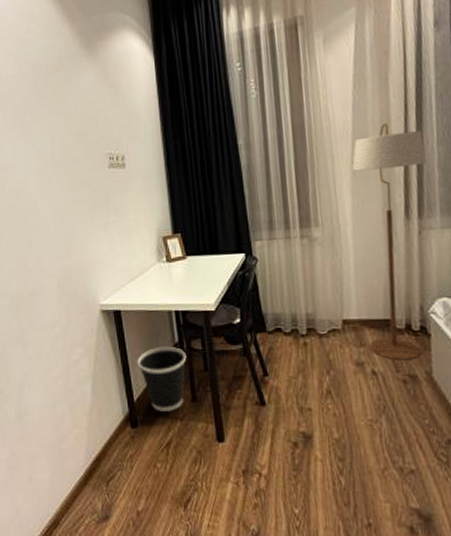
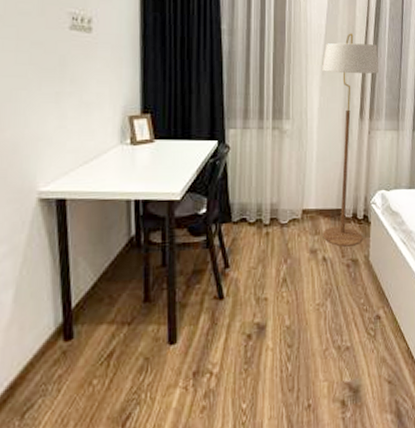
wastebasket: present [137,346,187,411] -> none [80,240,143,317]

